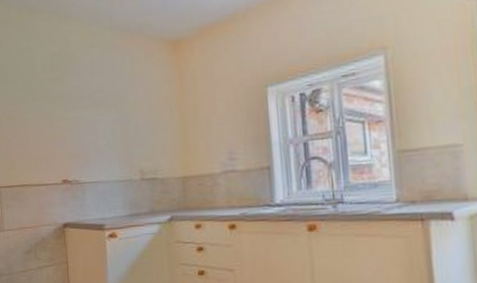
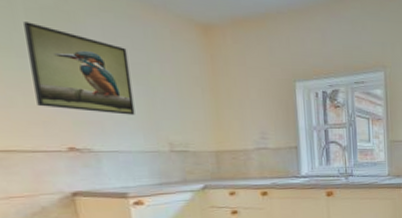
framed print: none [40,69,113,145] -> present [24,21,135,115]

